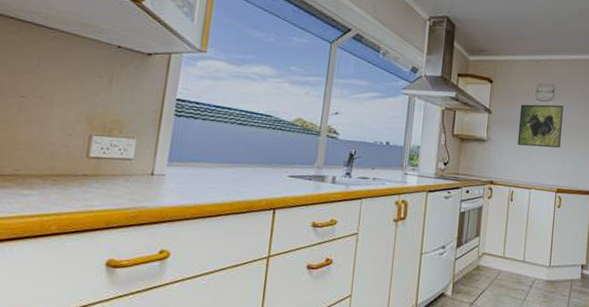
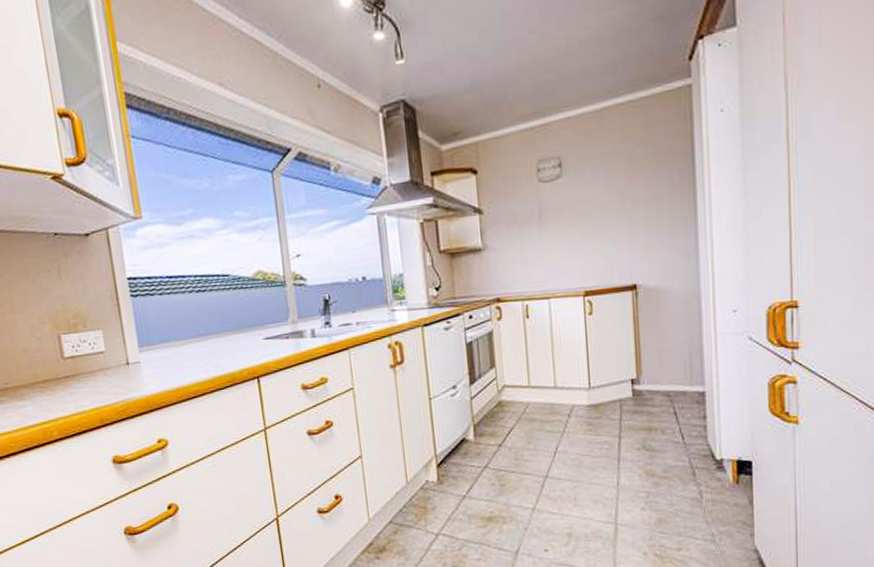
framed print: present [517,104,563,148] -> none [519,181,581,247]

